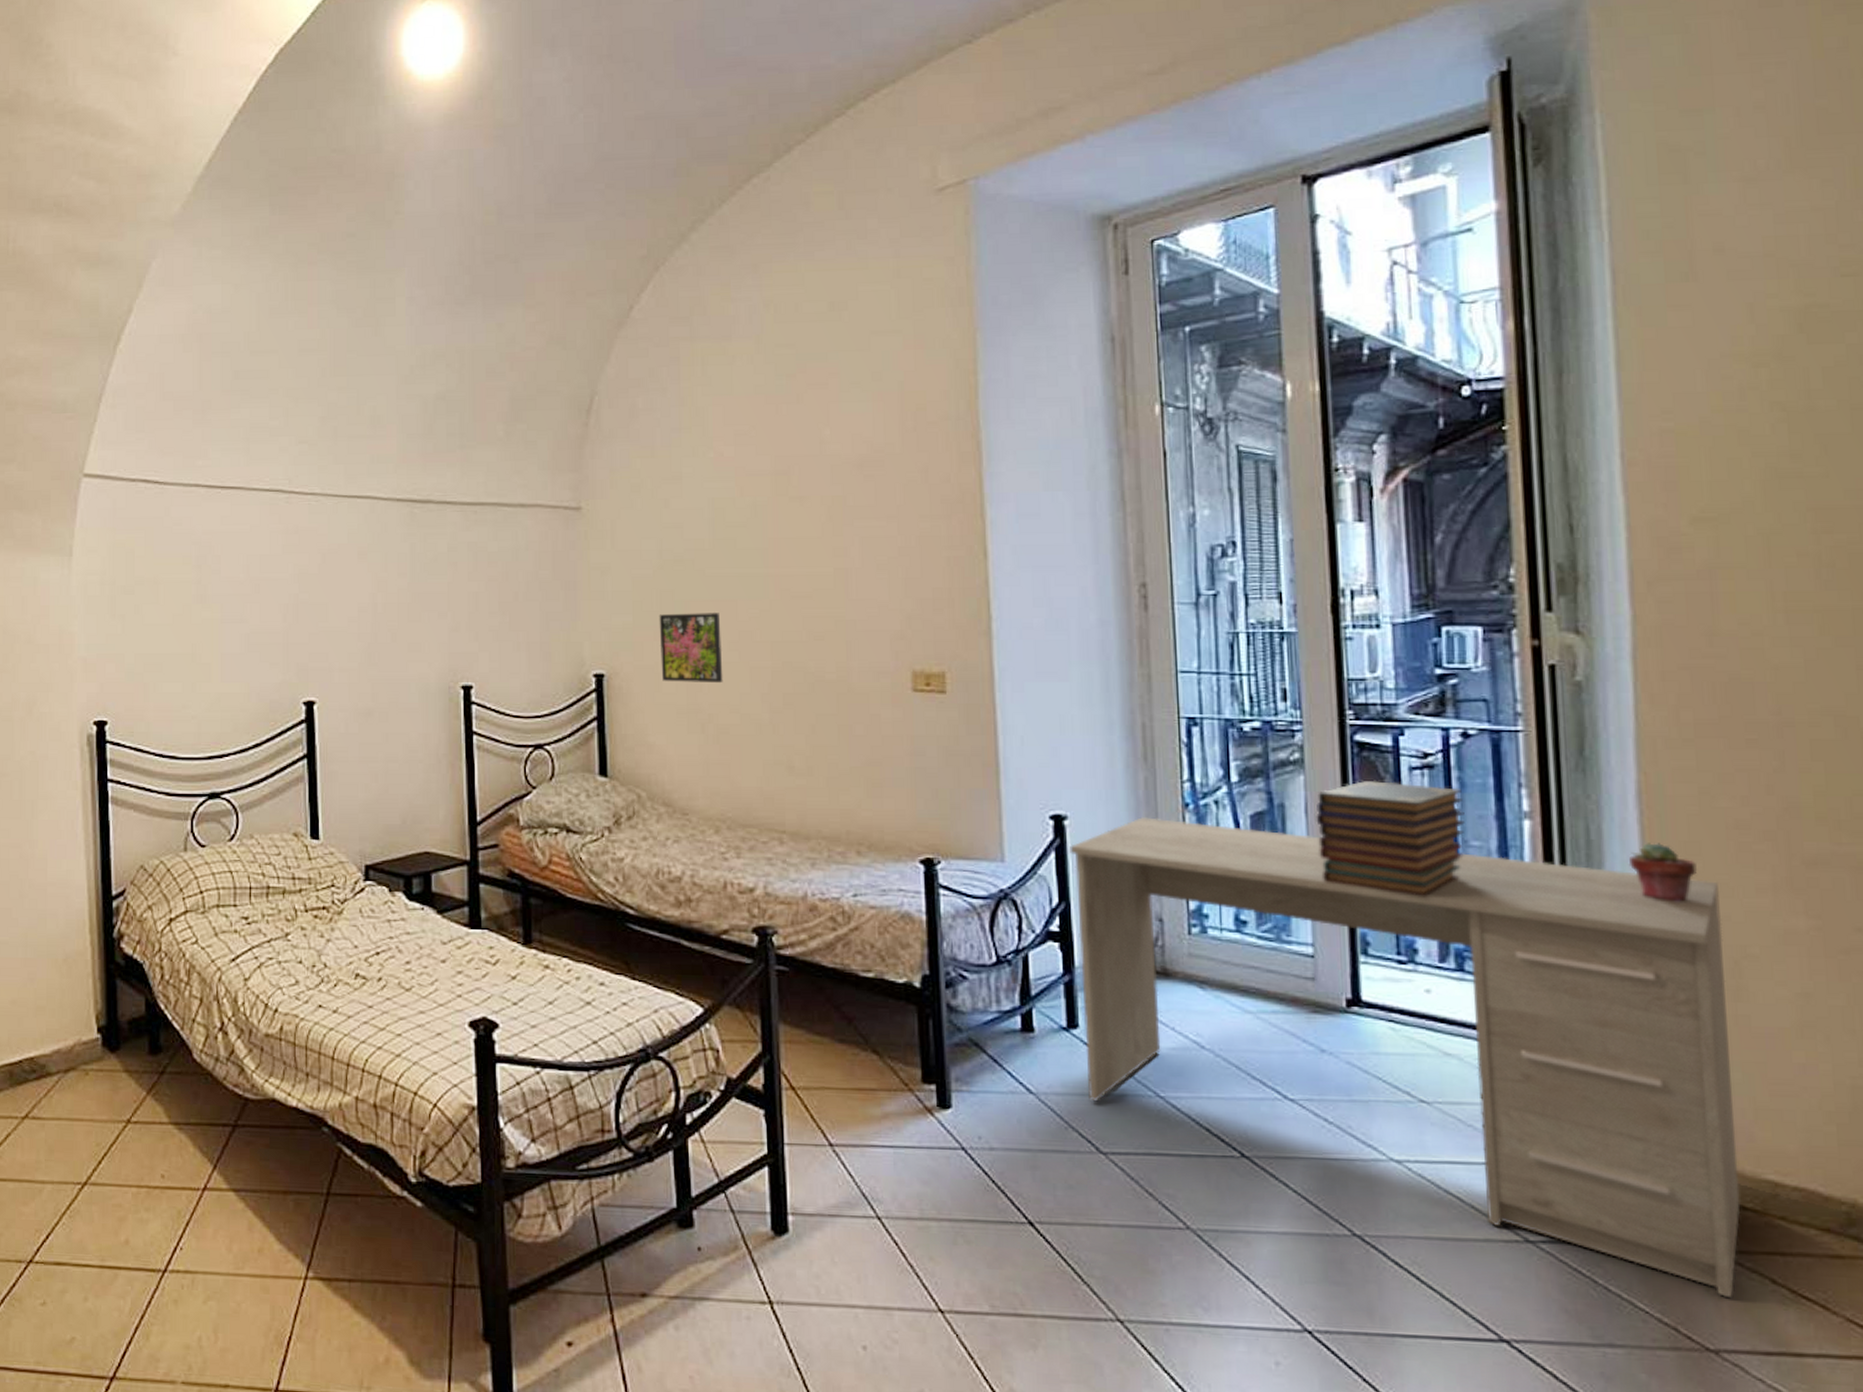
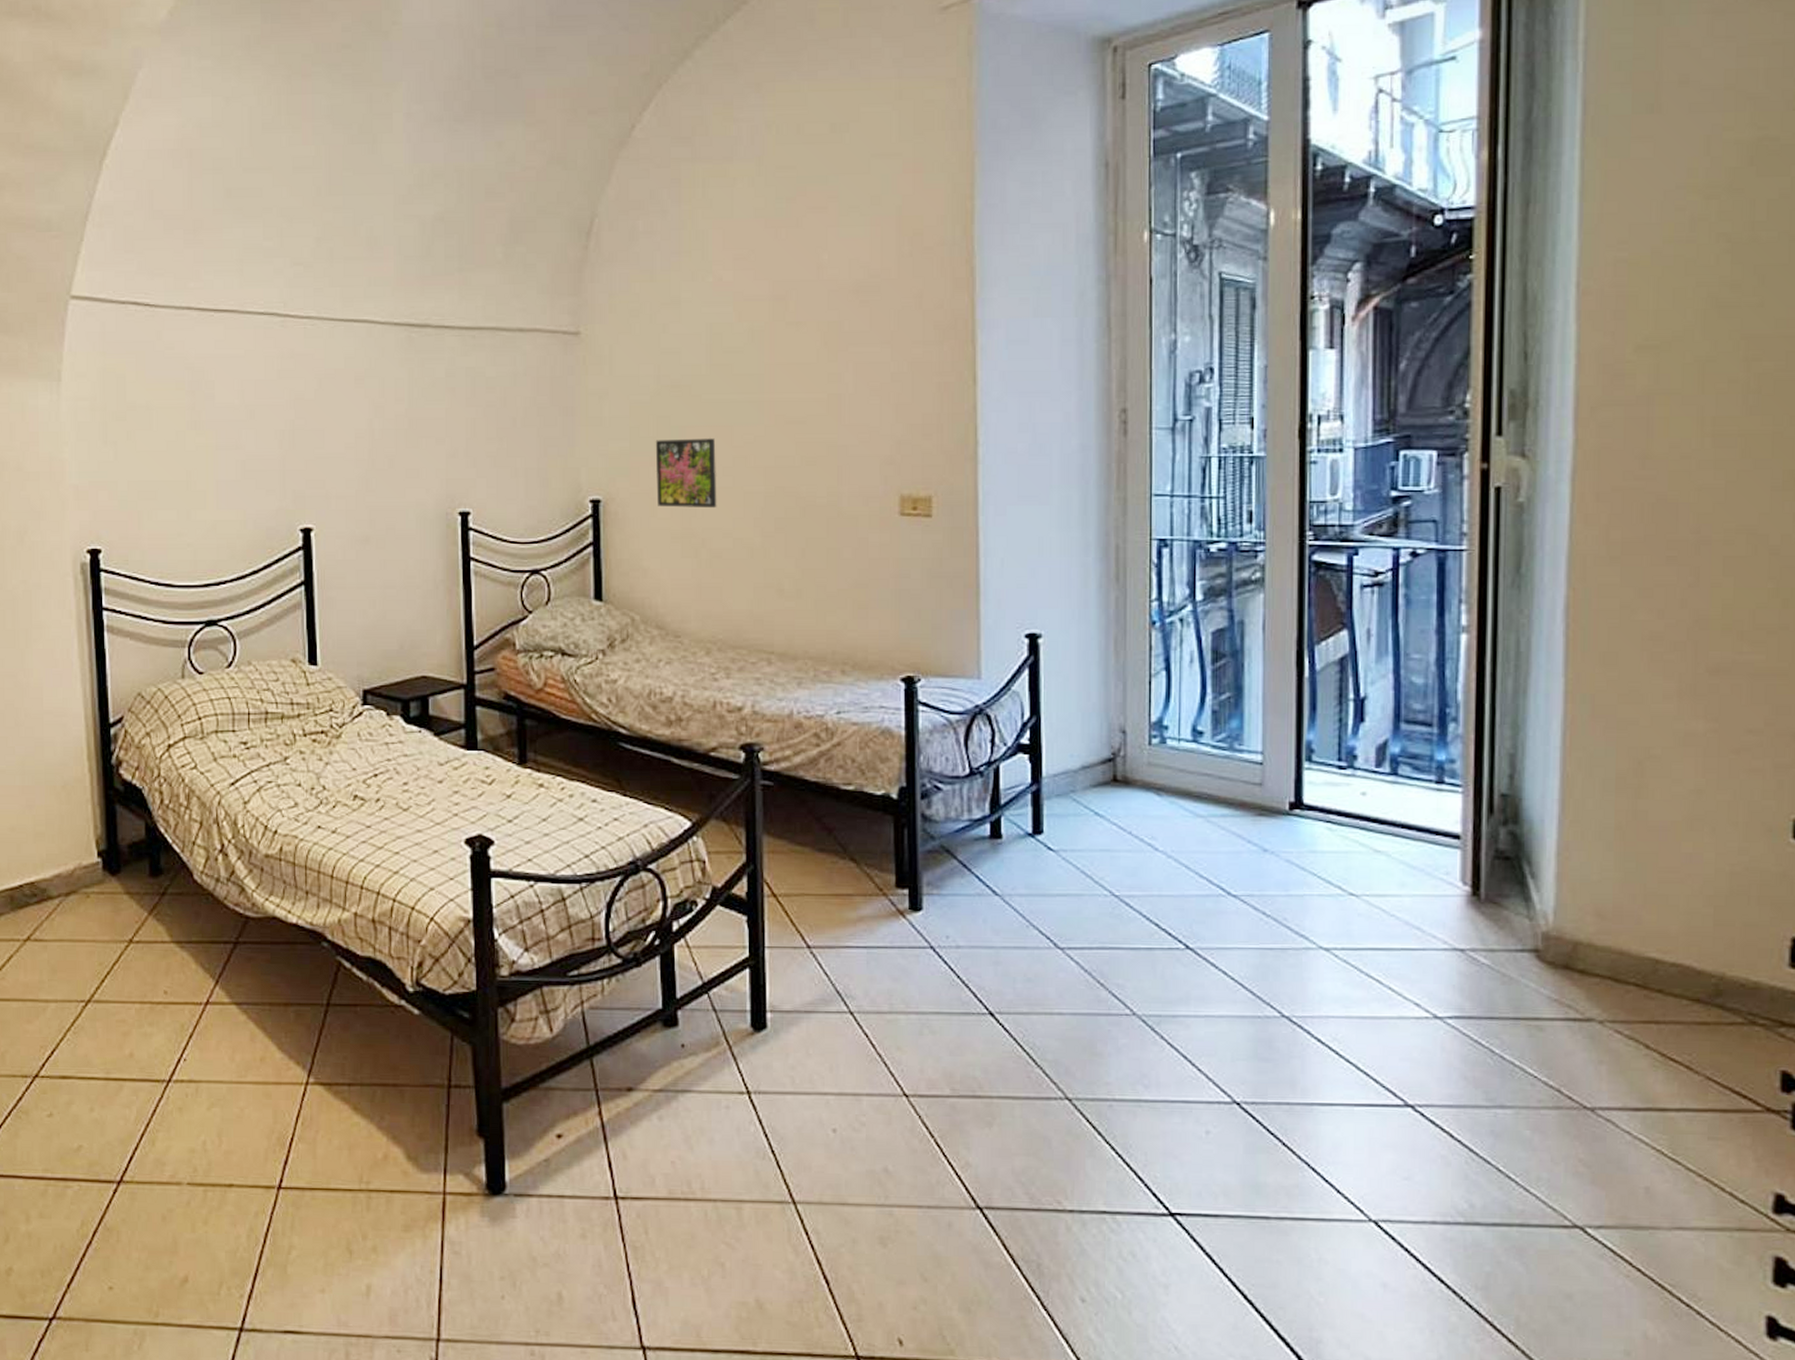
desk: present [1070,816,1741,1299] -> none [1042,634,1631,1063]
book stack: present [1316,781,1465,897] -> none [1272,599,1408,707]
potted succulent: present [1628,843,1697,902] -> none [1552,654,1612,708]

